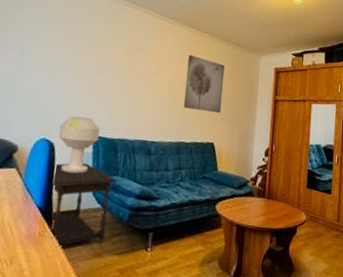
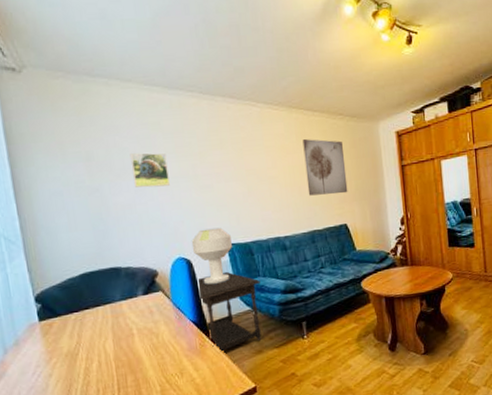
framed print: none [21,29,59,67] -> present [129,153,170,188]

